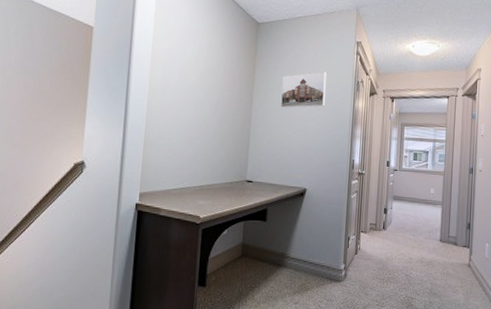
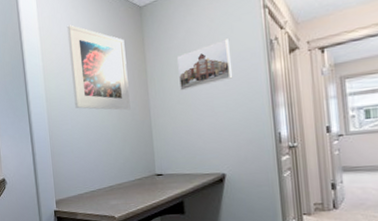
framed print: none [179,19,239,116] -> present [66,25,131,111]

